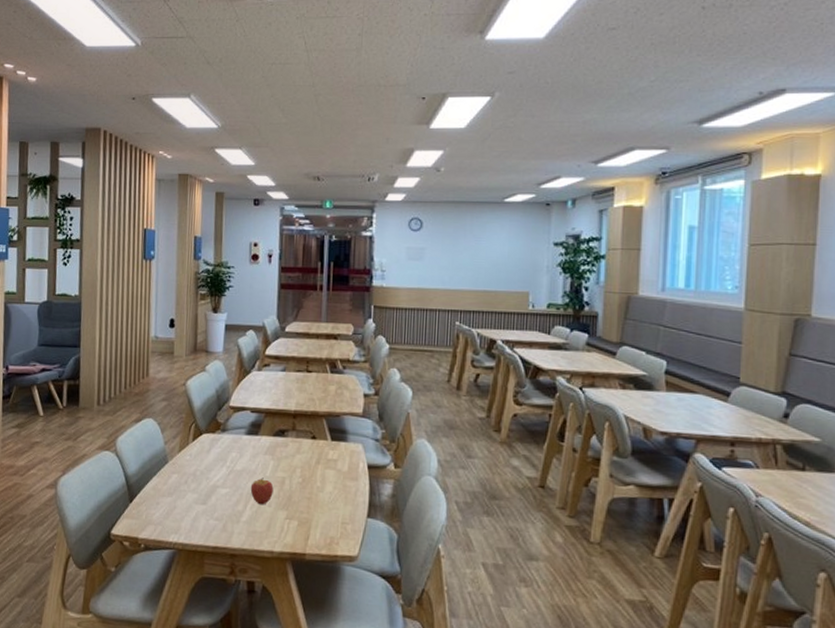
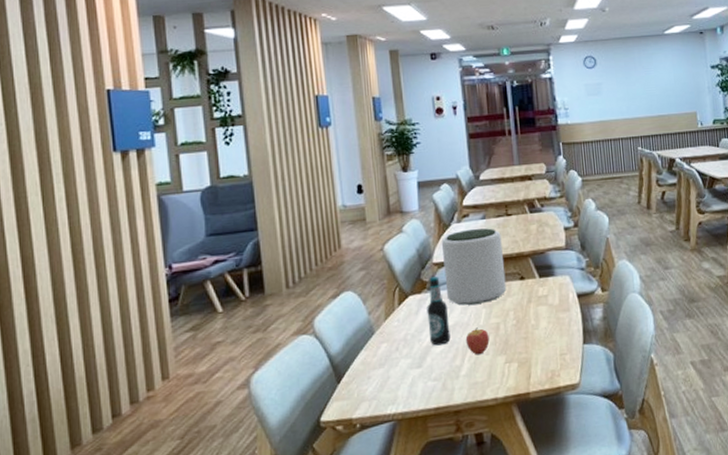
bottle: none [217,419,237,488] -> present [427,276,451,346]
plant pot: none [238,379,299,455] -> present [441,228,507,305]

